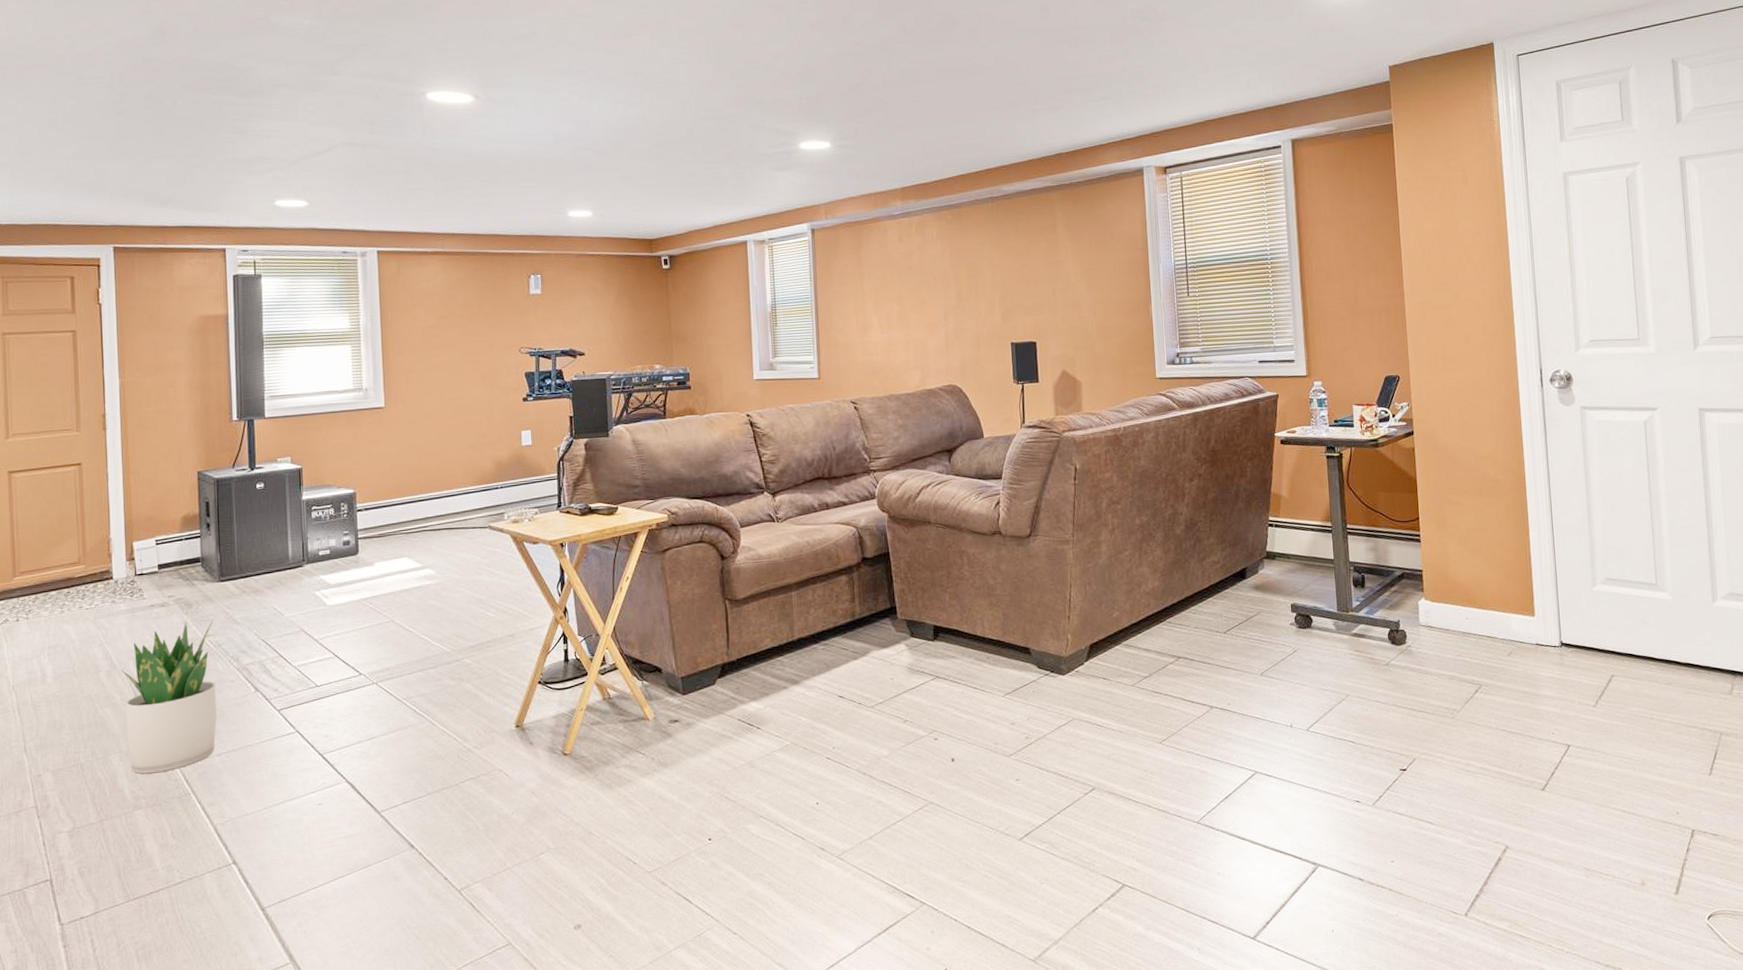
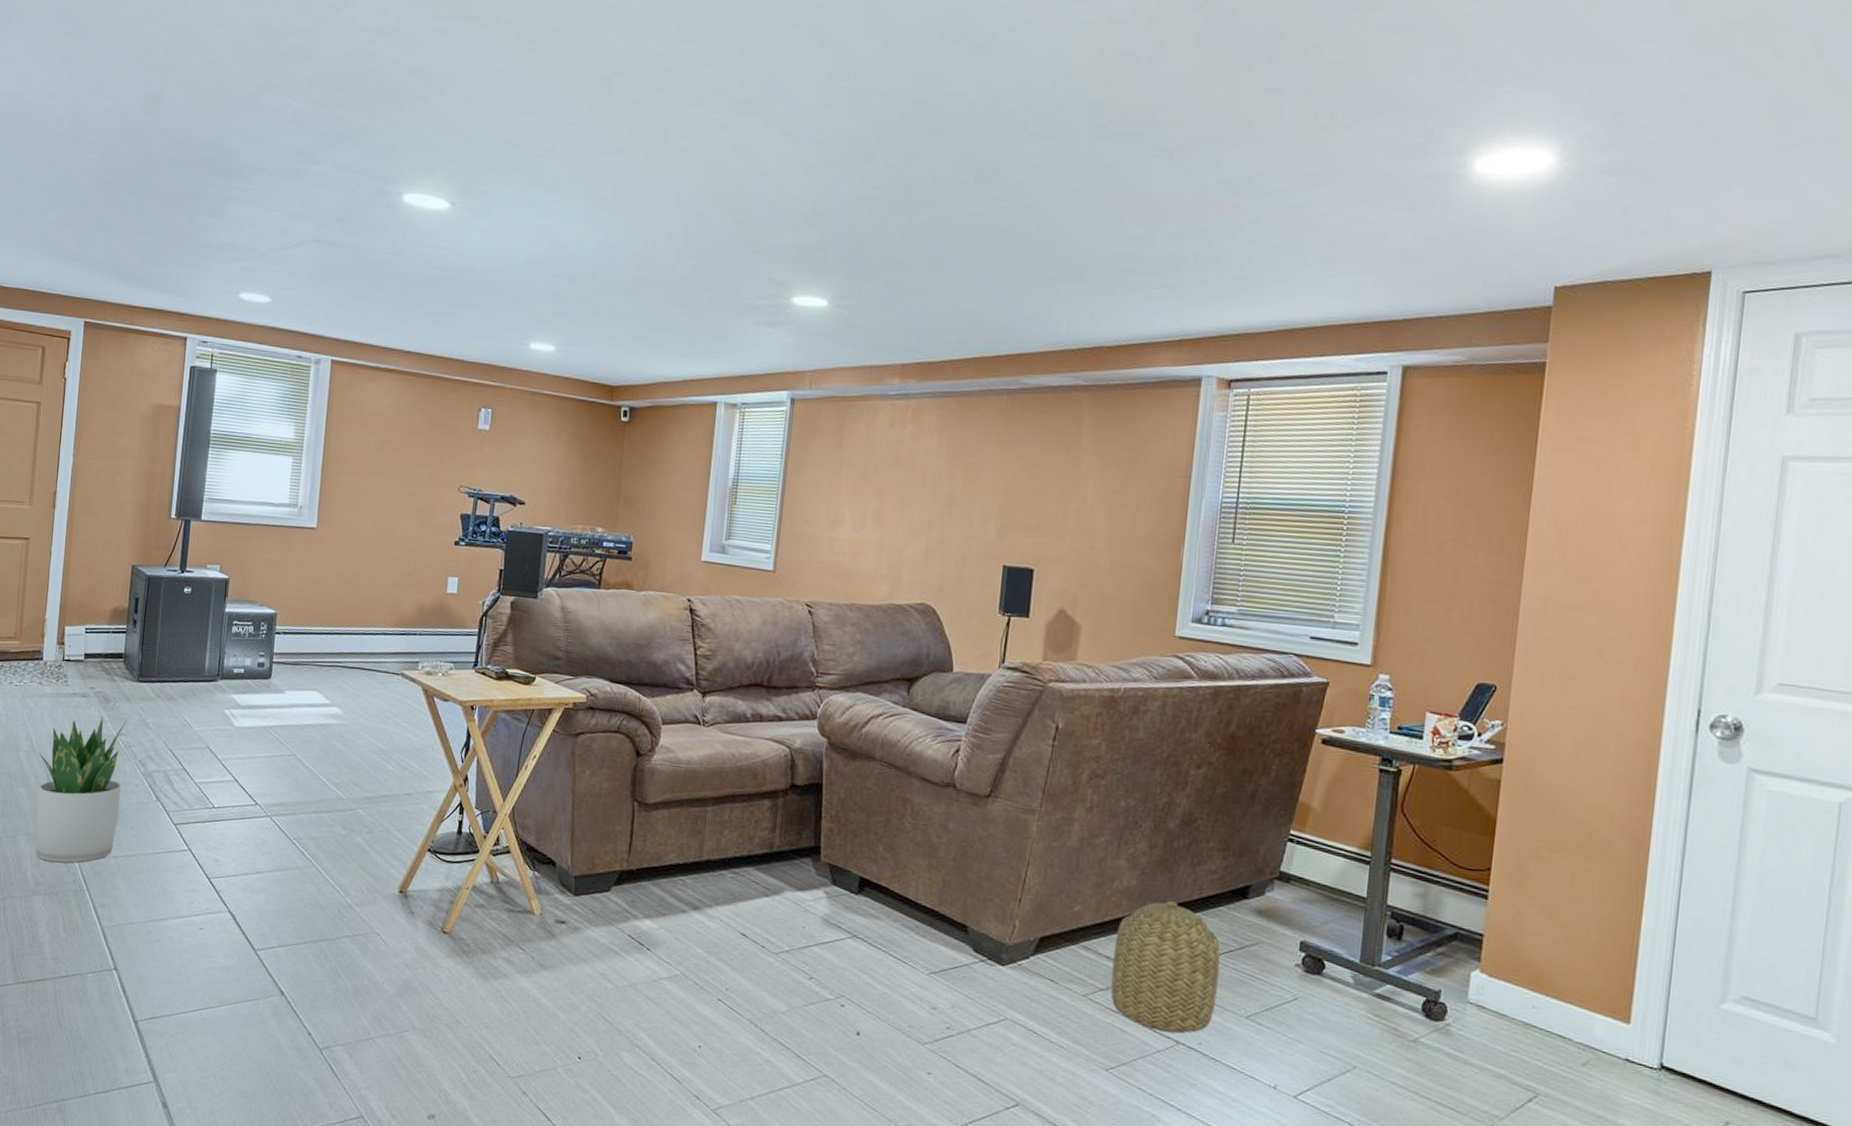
basket: none [1149,593,1236,701] -> present [1110,901,1221,1034]

